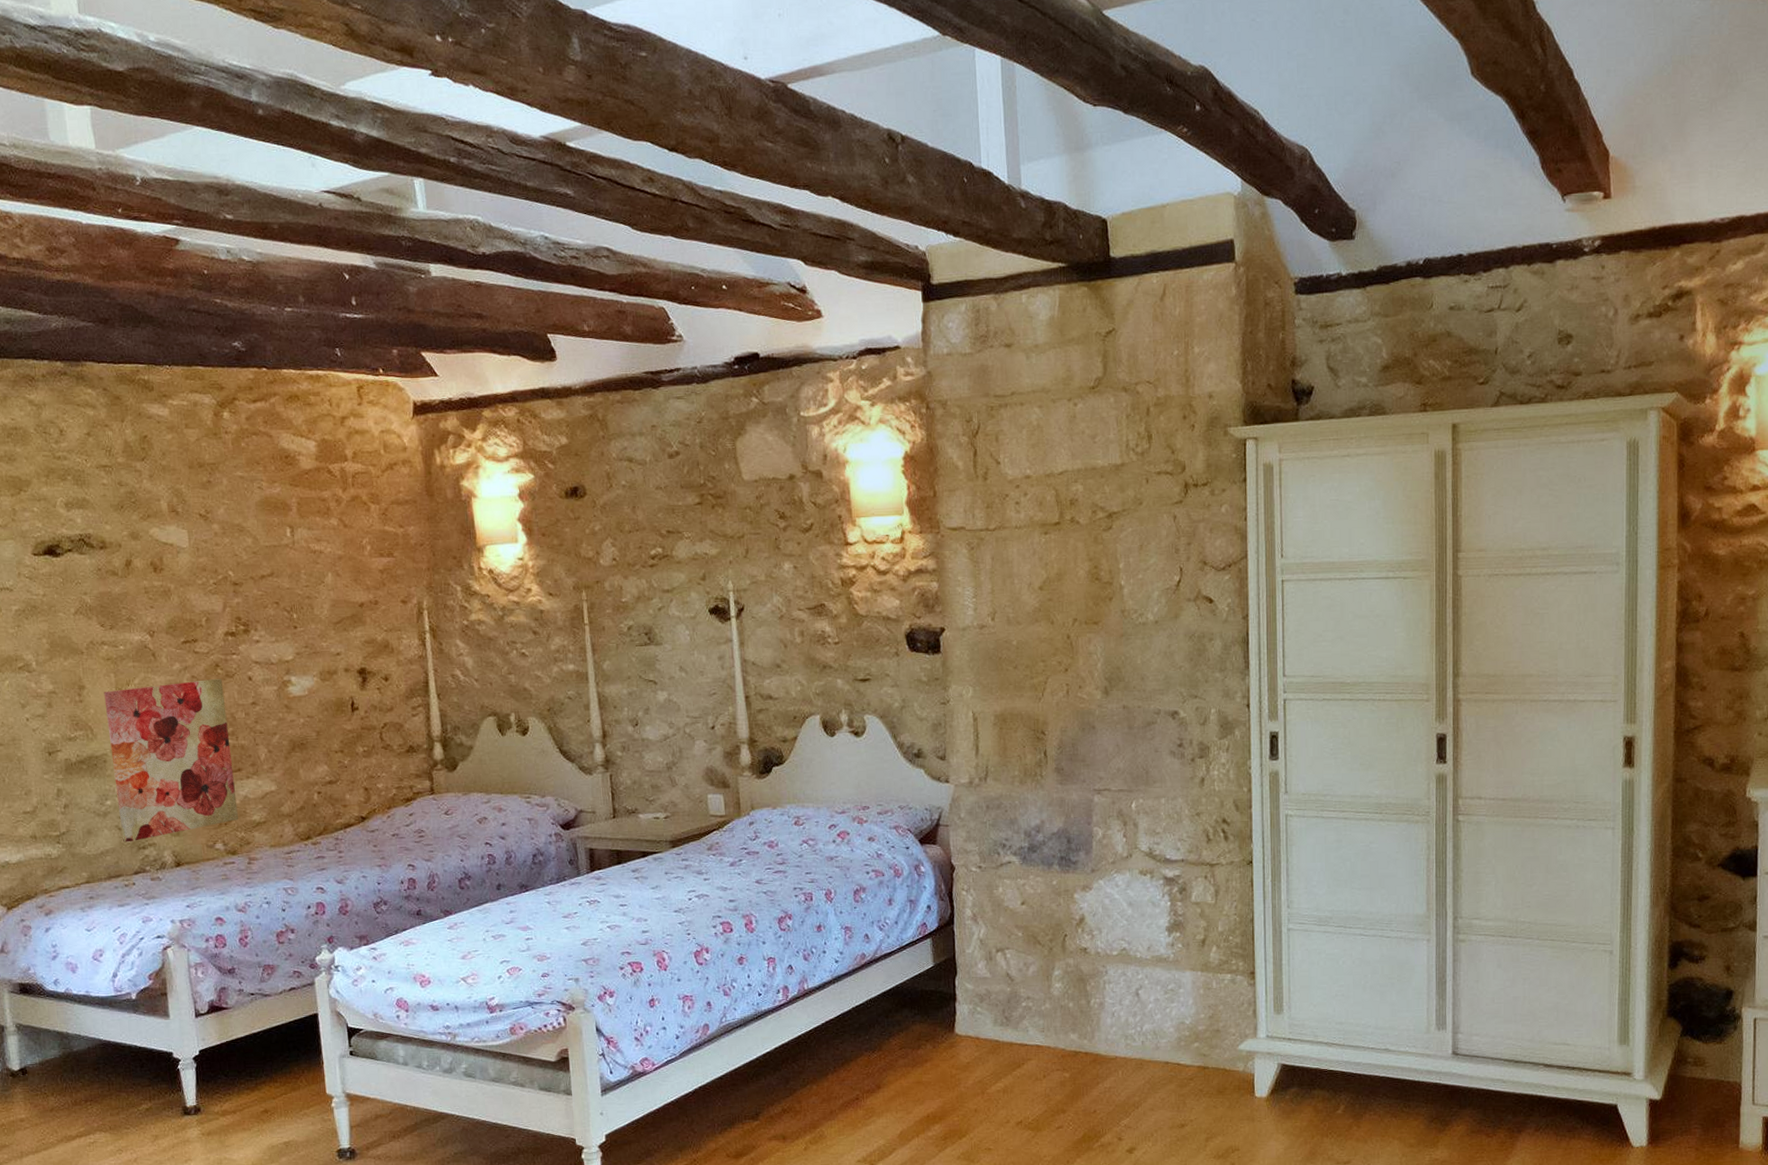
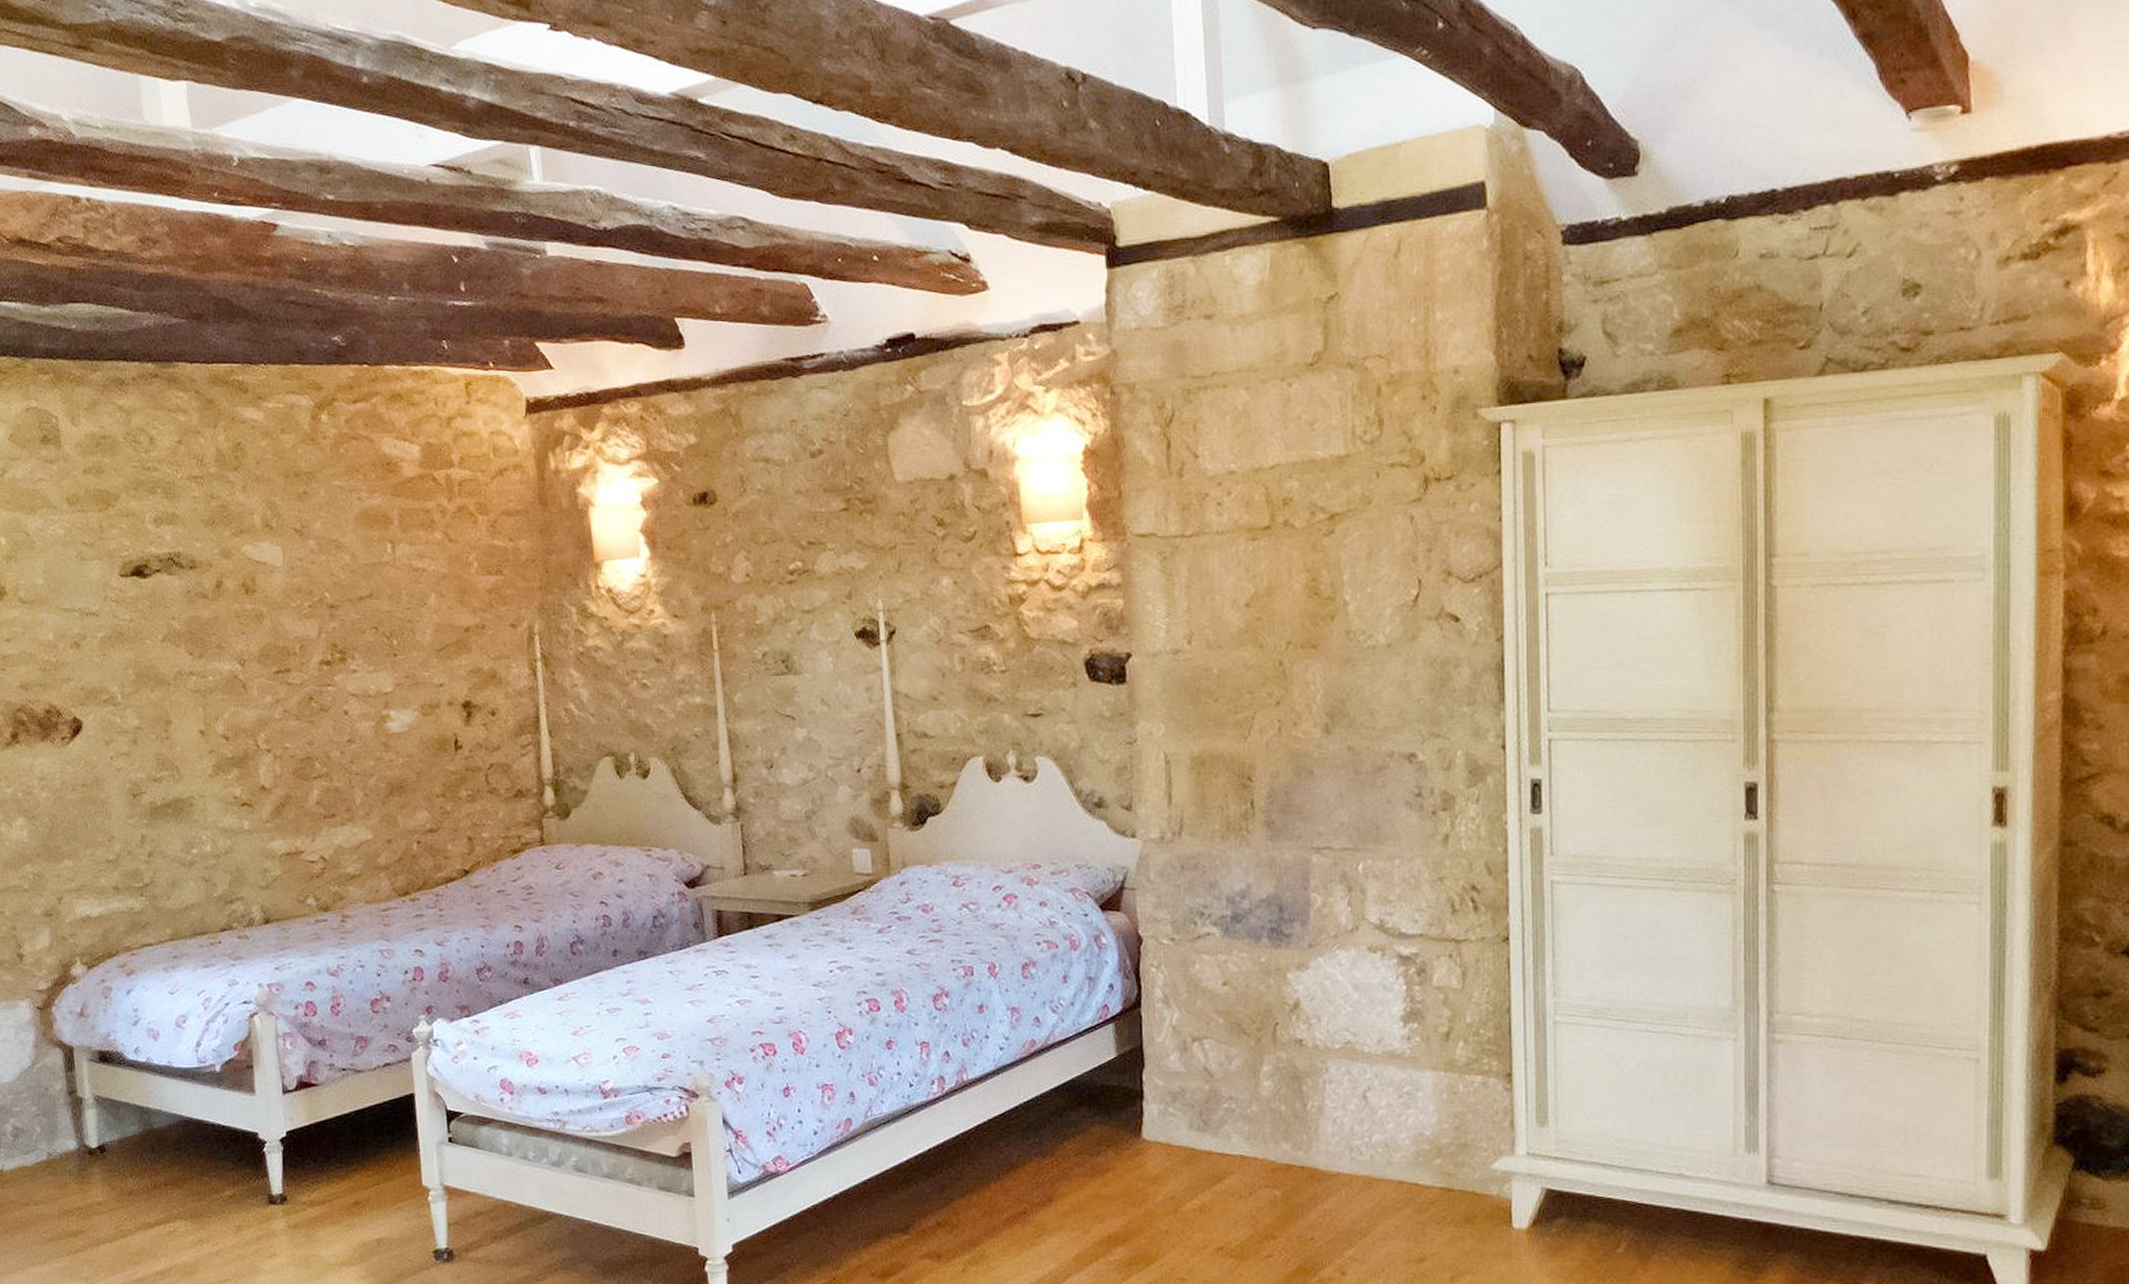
wall art: present [104,679,238,843] -> none [191,713,331,896]

